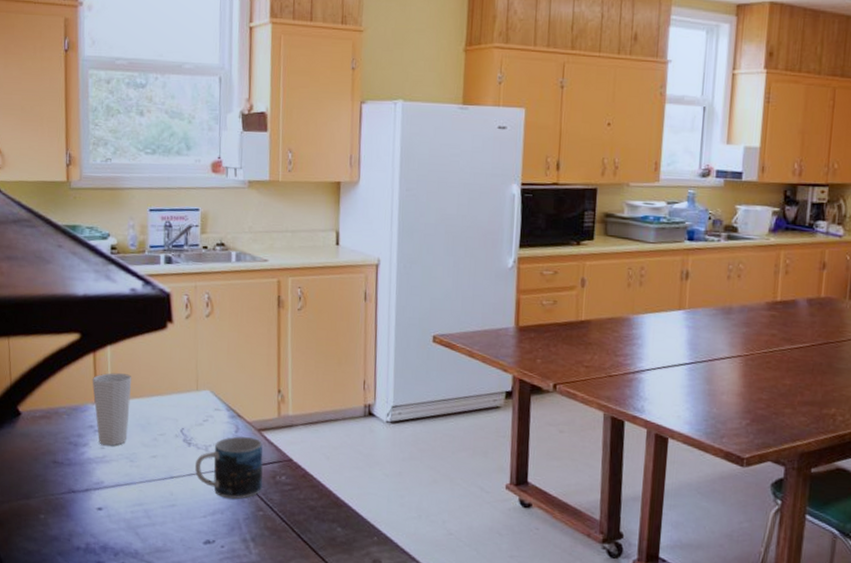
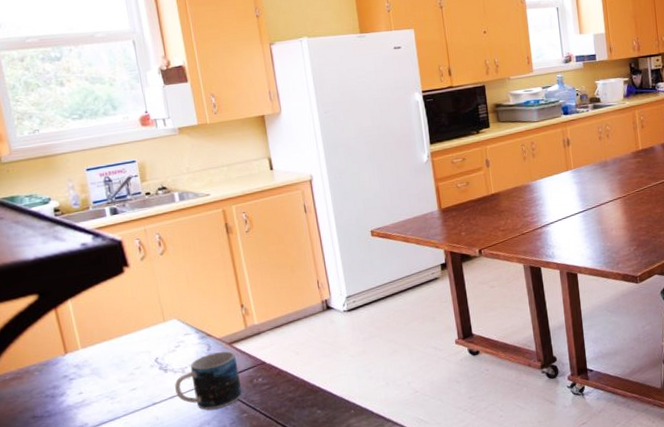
cup: present [92,372,132,446] -> none [58,321,104,391]

